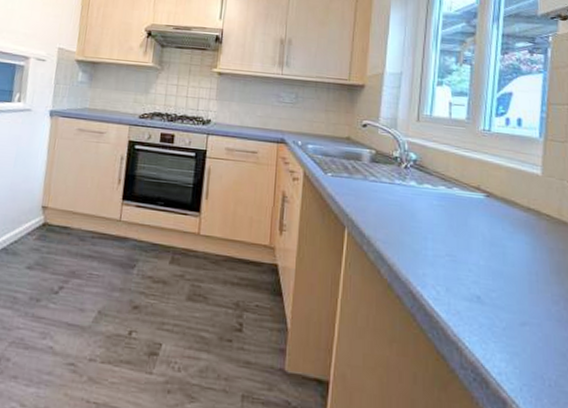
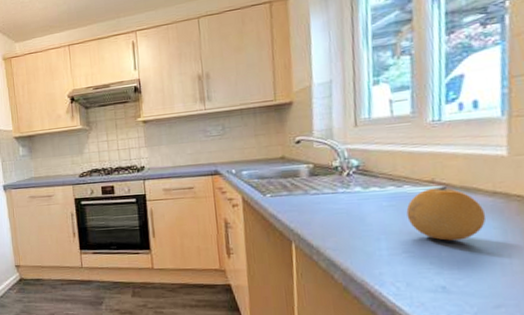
fruit: none [453,194,520,251] -> present [406,187,486,241]

